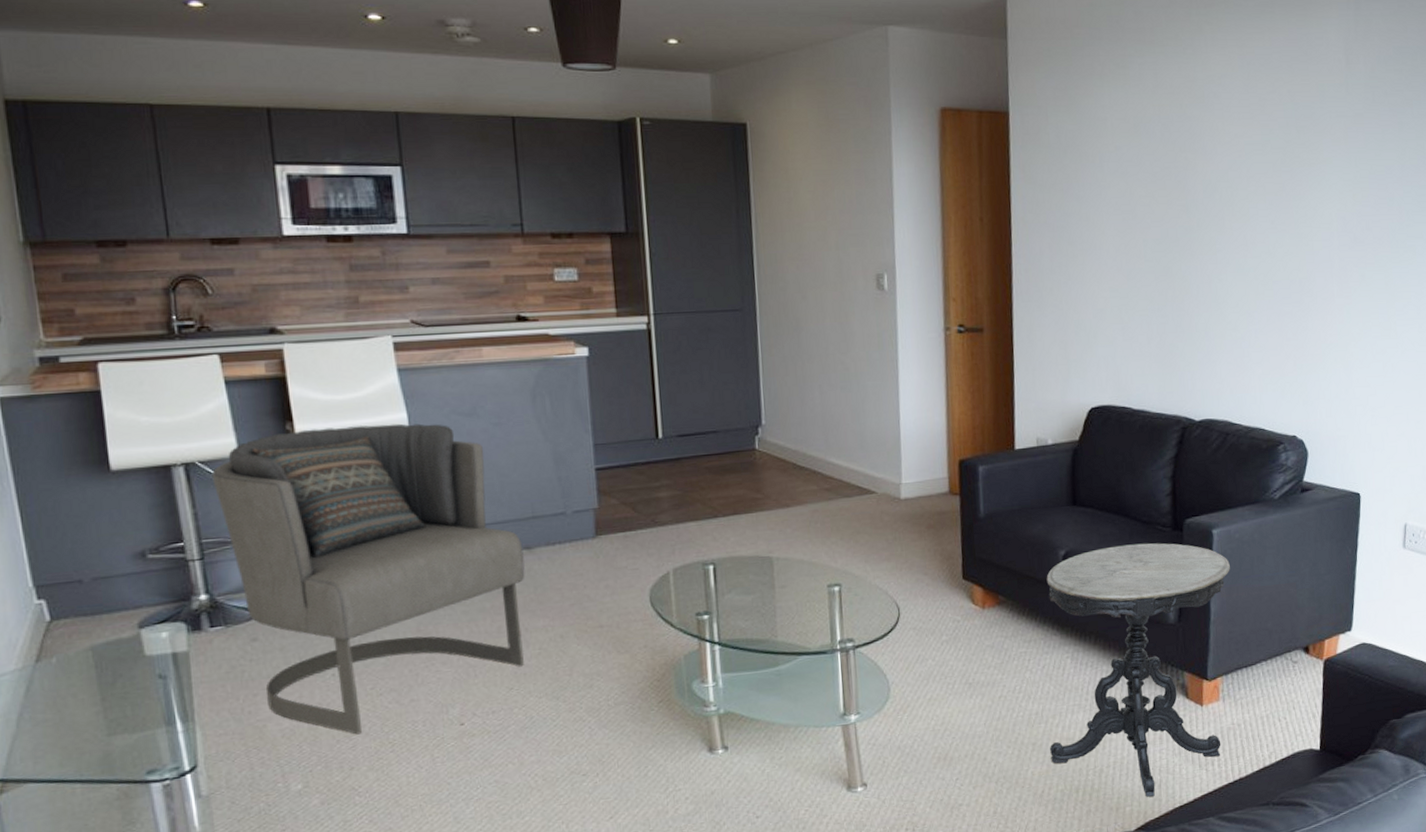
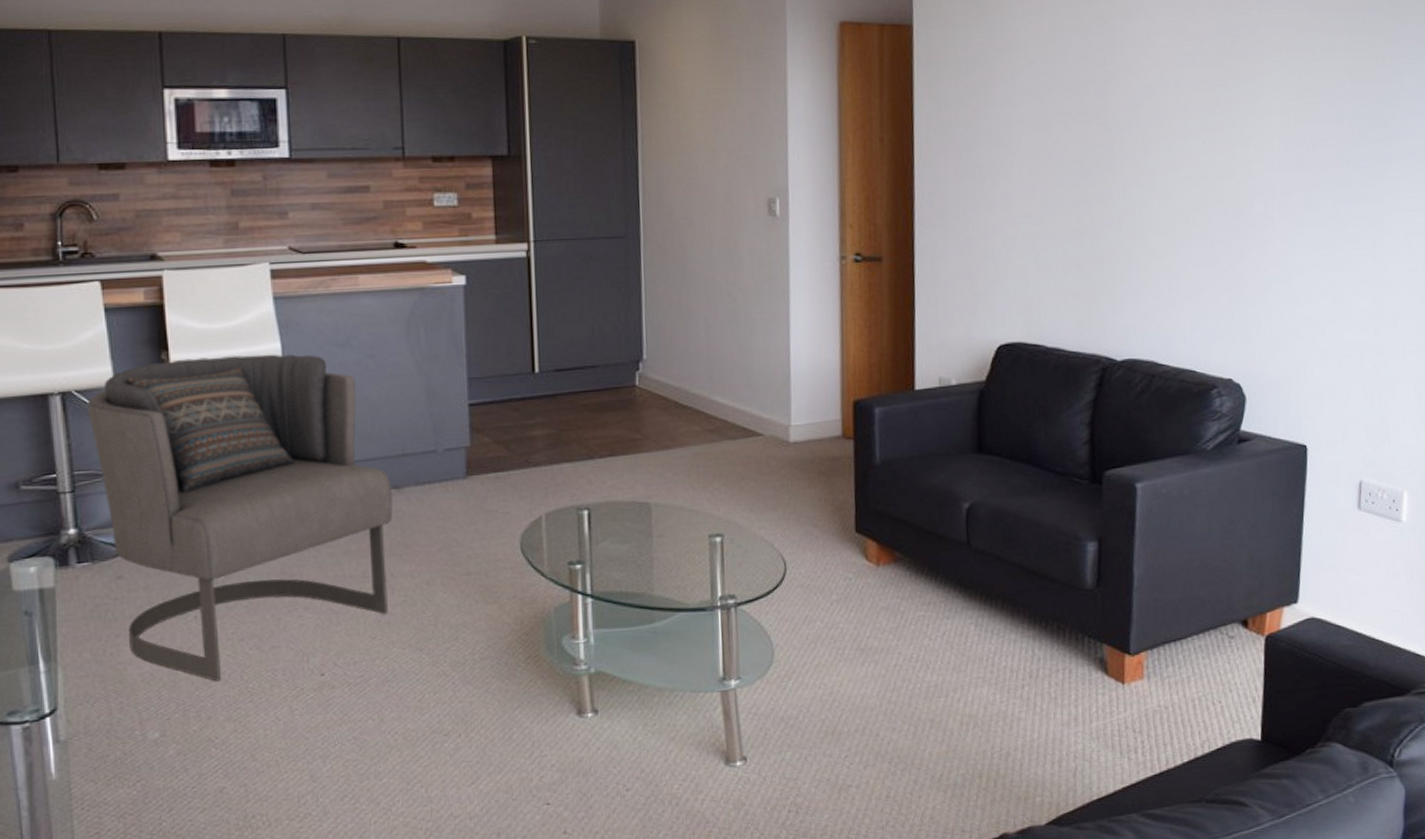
side table: present [1046,543,1230,797] -> none [948,496,1156,787]

